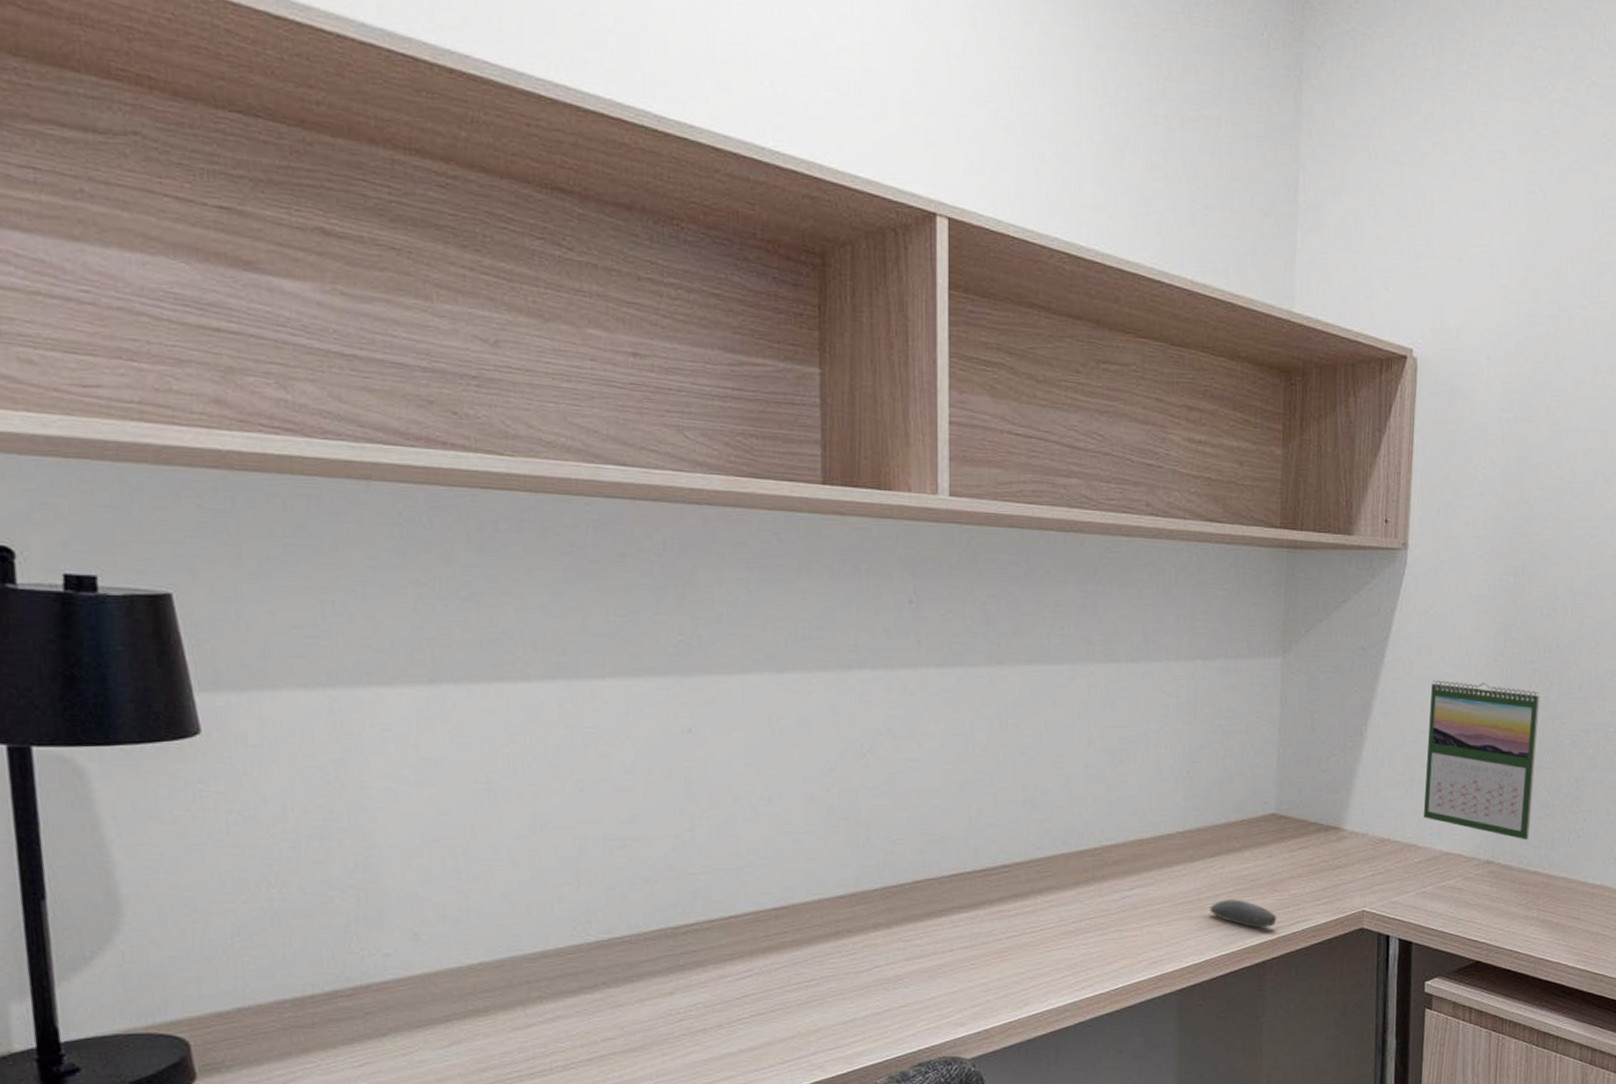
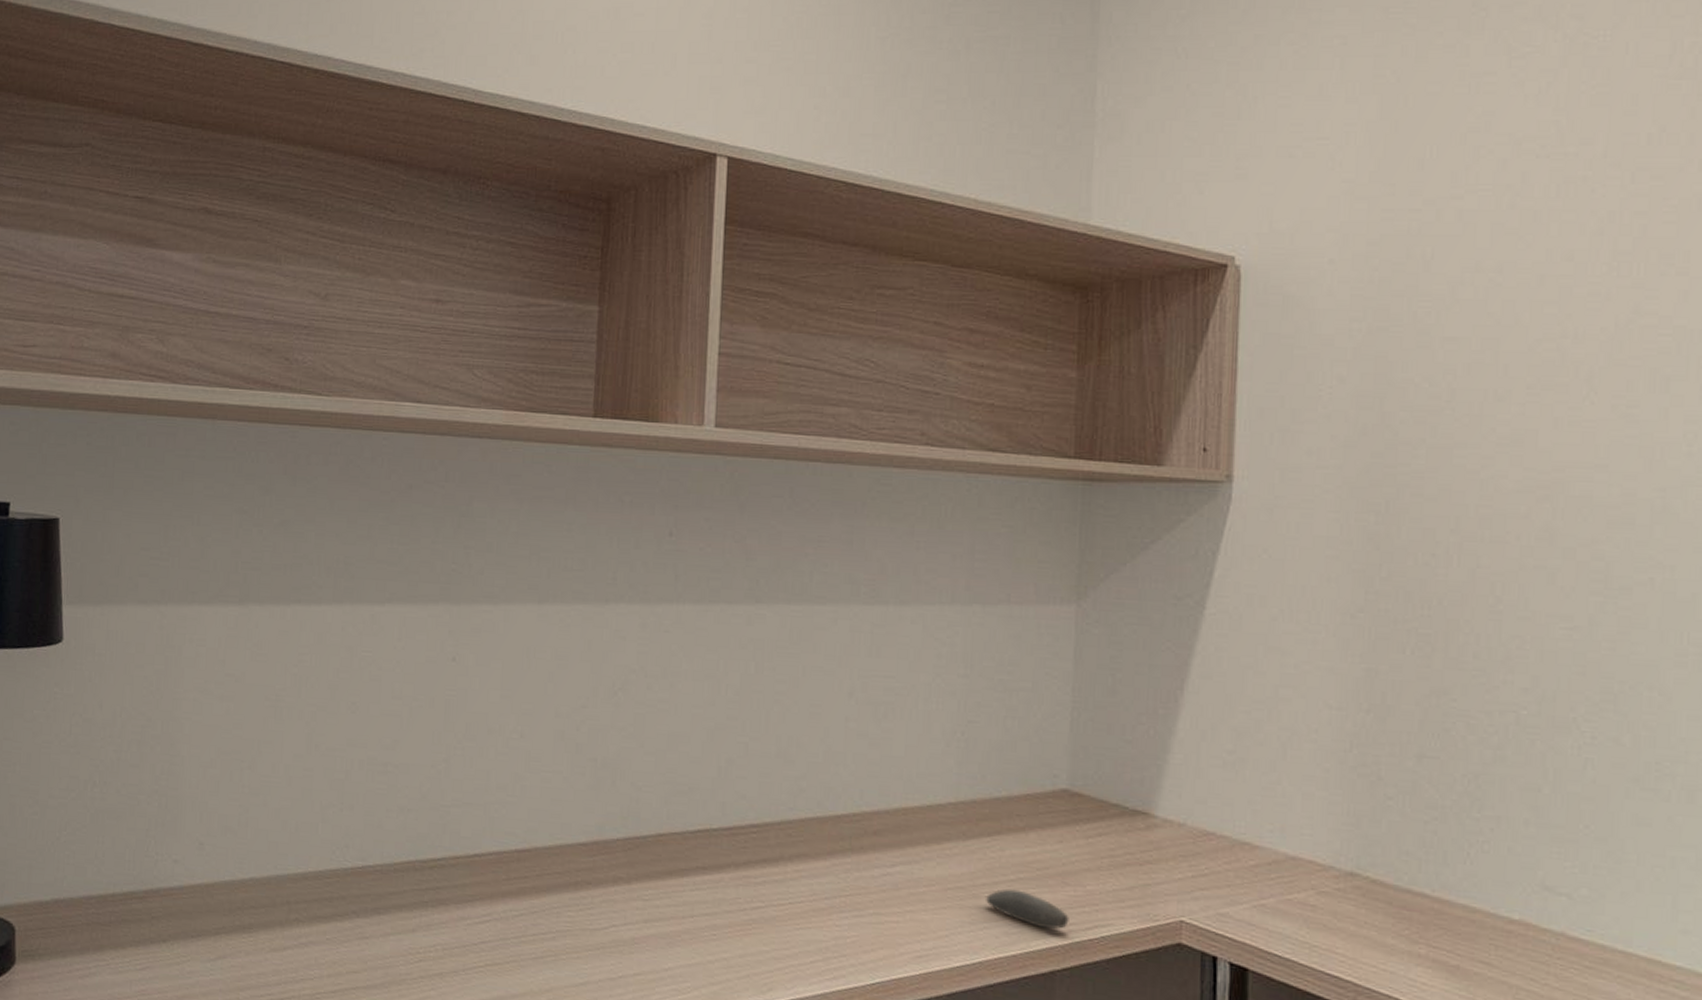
calendar: present [1424,680,1540,840] -> none [1261,638,1418,850]

